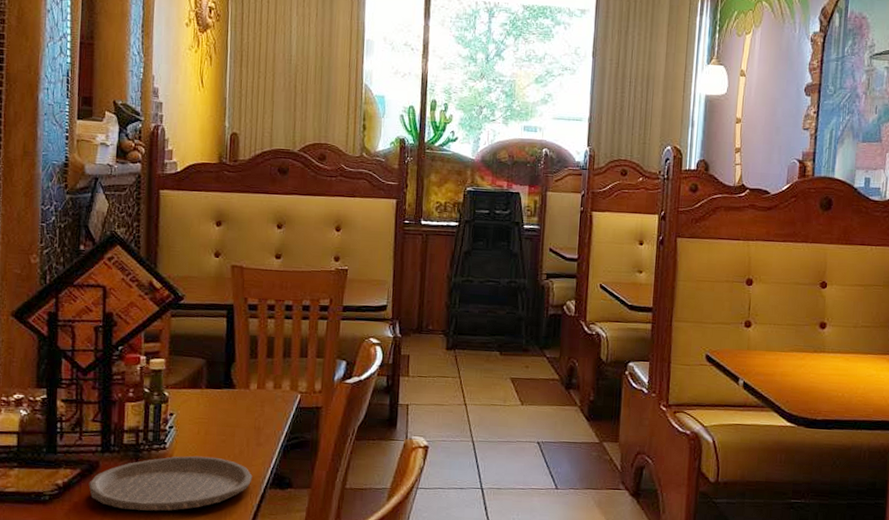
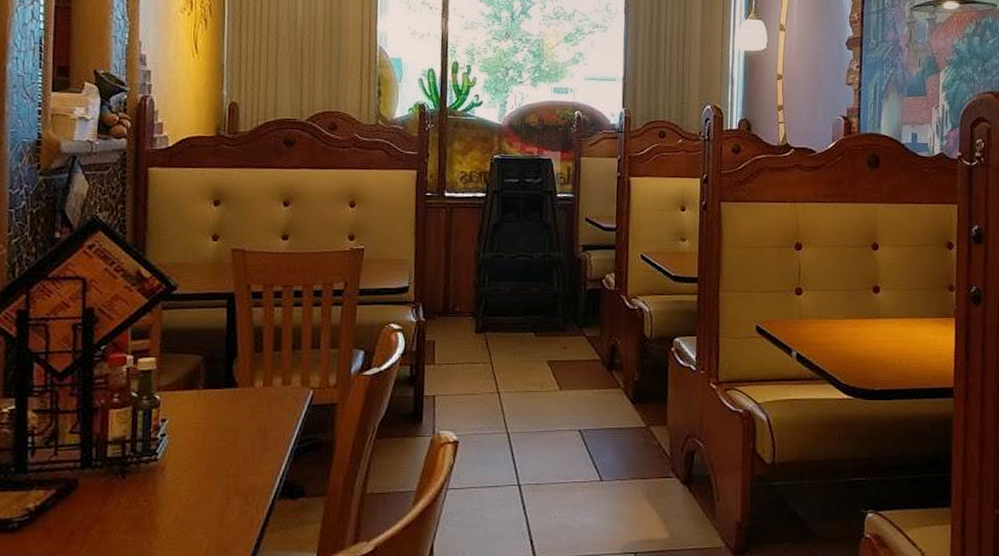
plate: present [88,455,253,511] -> none [65,466,259,533]

